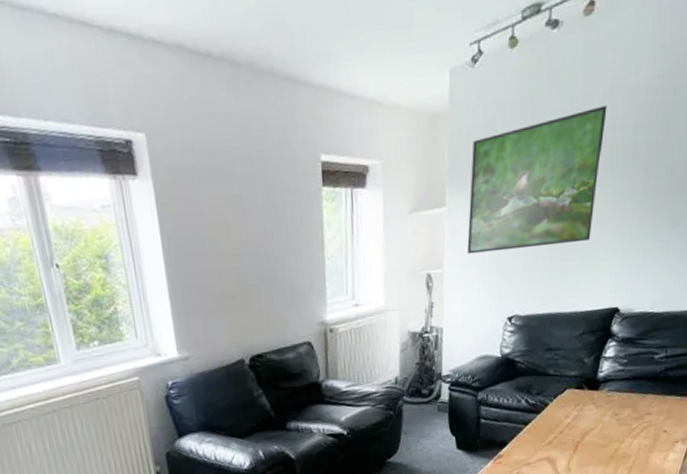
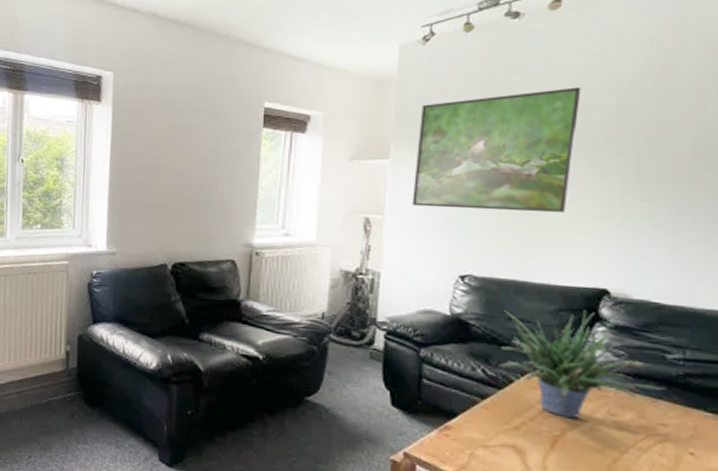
potted plant: none [537,323,653,425] -> present [498,309,666,419]

